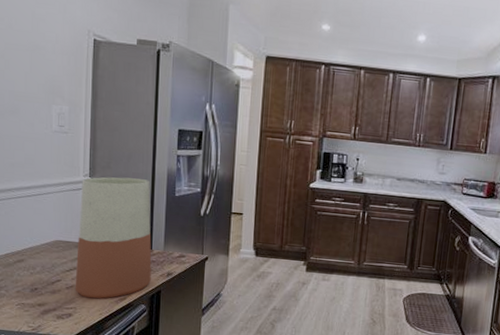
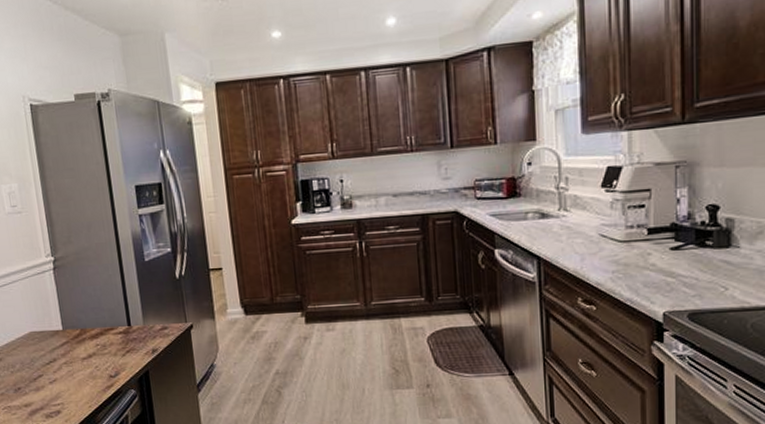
vase: present [75,177,152,299] -> none [45,248,136,391]

